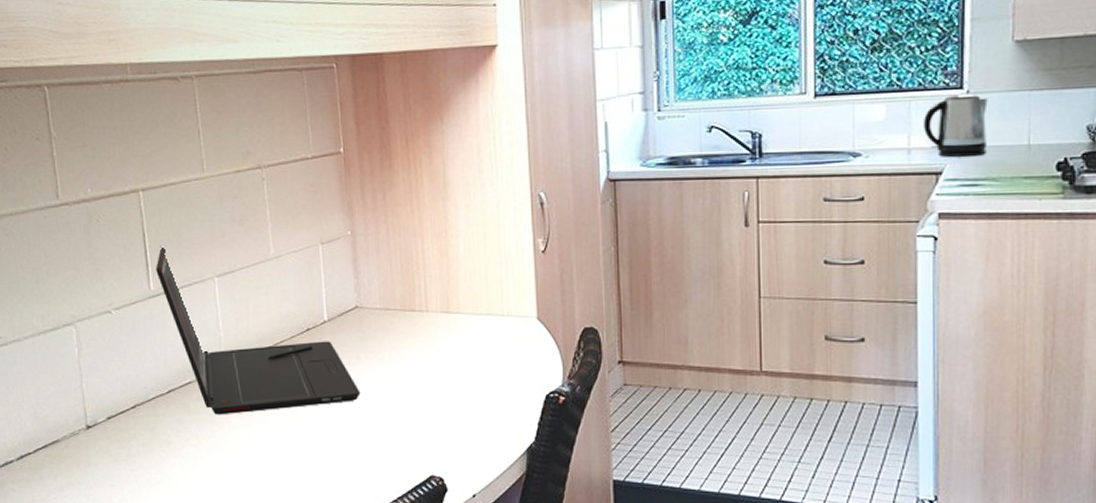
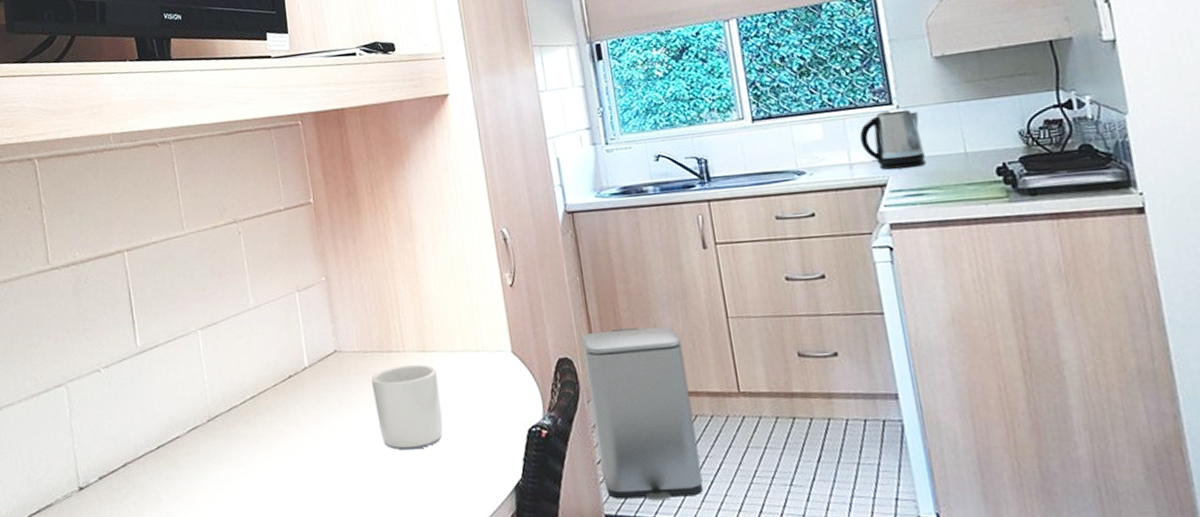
laptop: present [156,245,361,415] -> none [141,302,345,469]
mug: none [391,326,461,408] -> present [370,364,443,450]
pedal bin: none [609,301,713,470] -> present [581,326,704,501]

